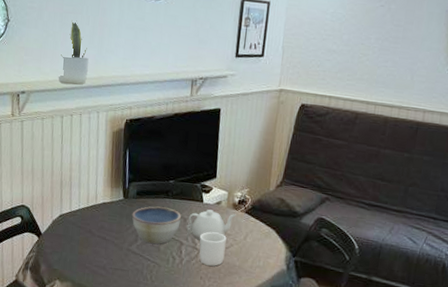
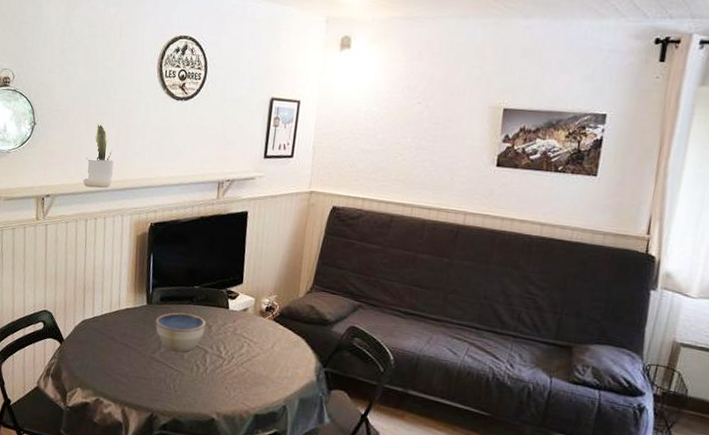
teapot: present [186,209,236,240] -> none [211,316,263,349]
mug: present [198,231,227,266] -> none [224,339,253,376]

